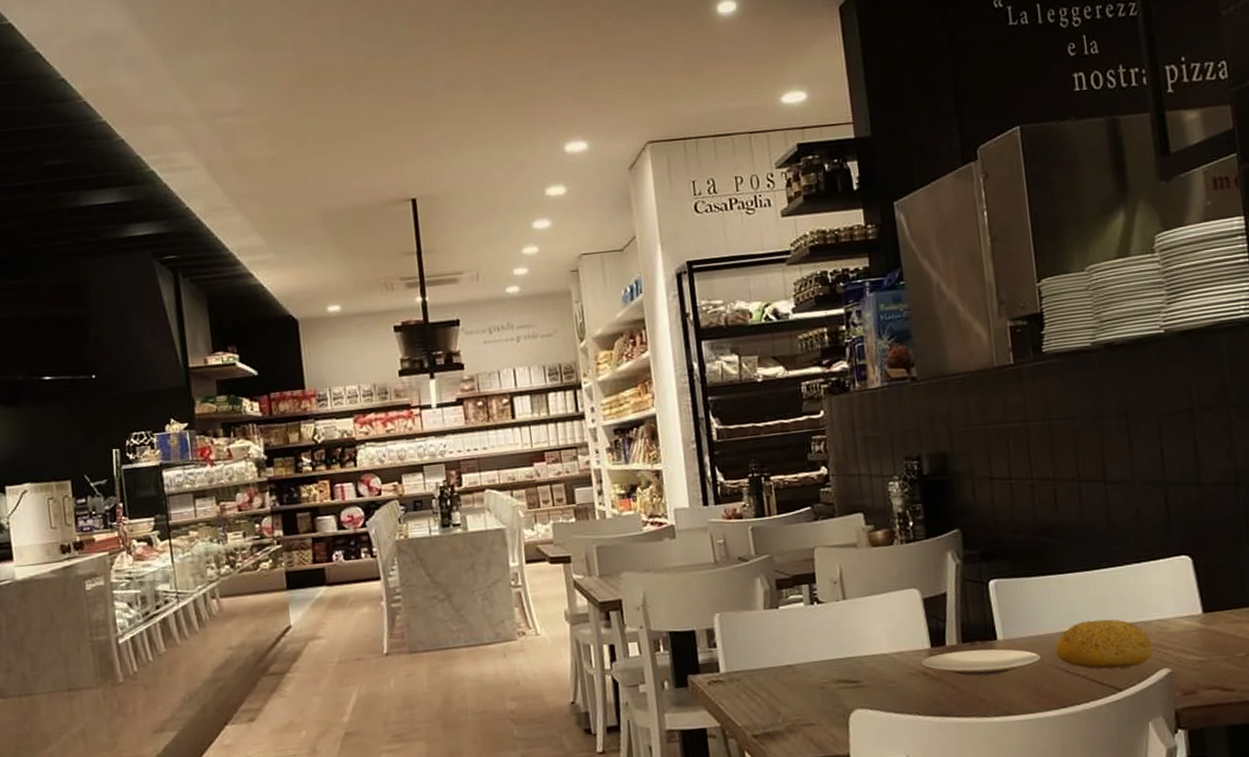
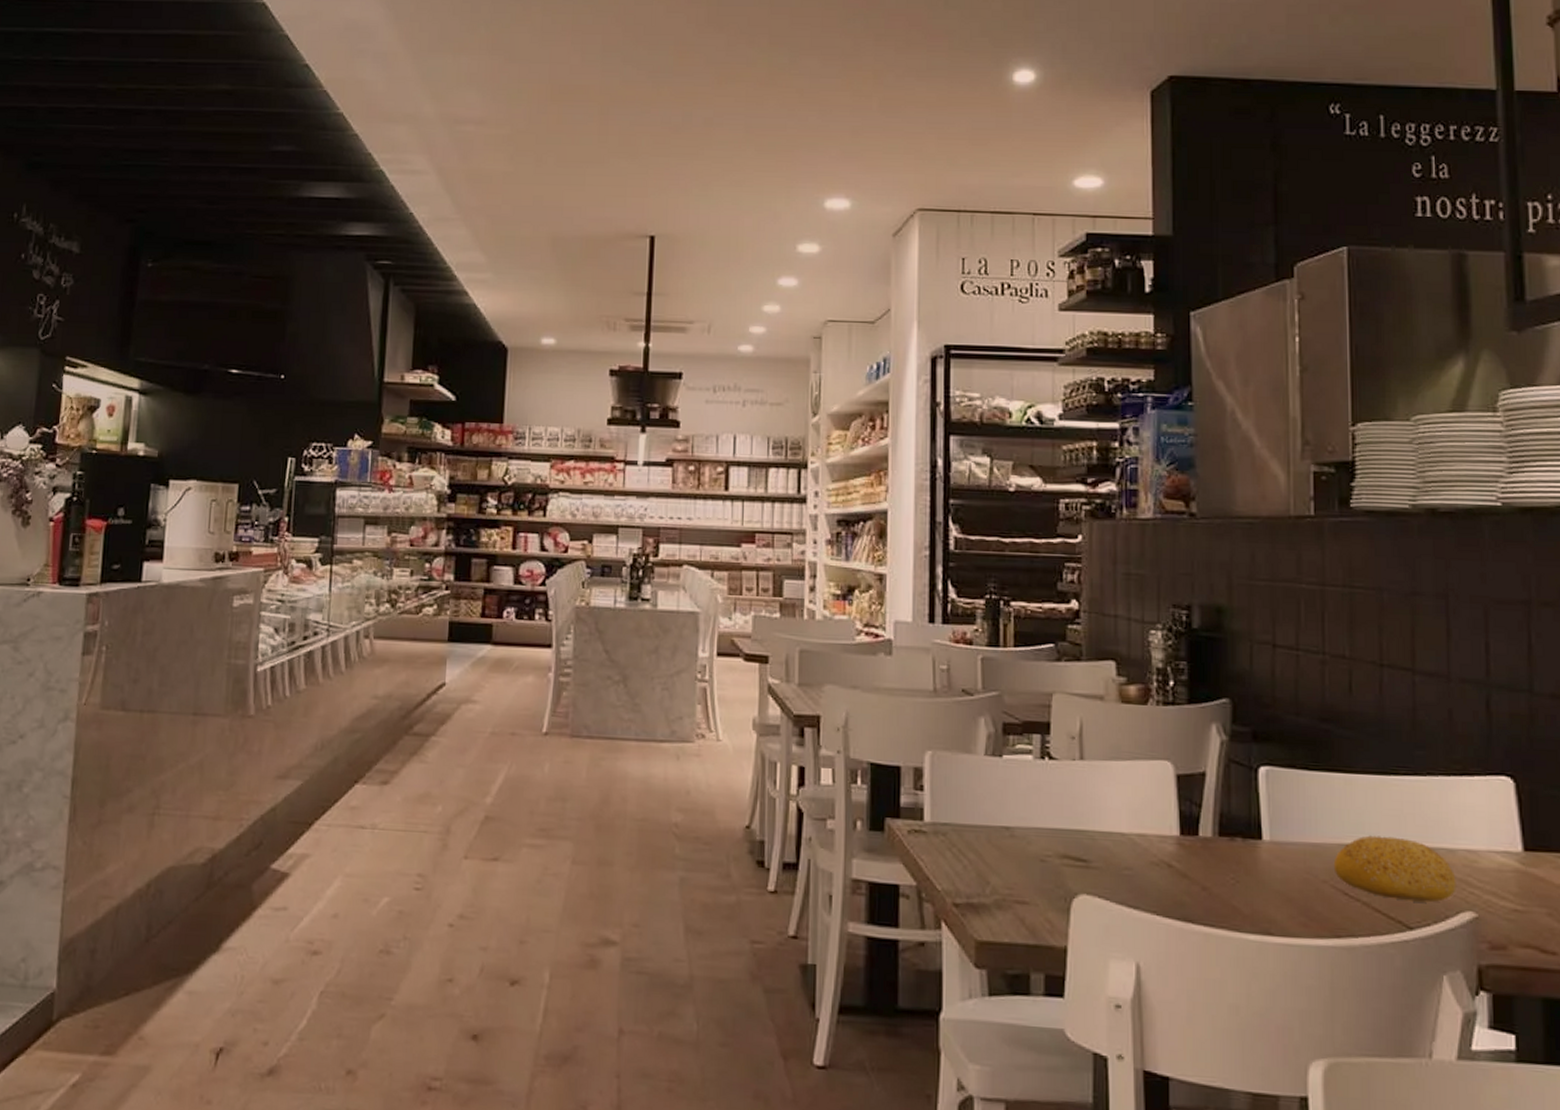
plate: present [921,649,1041,677] -> none [1167,844,1314,883]

